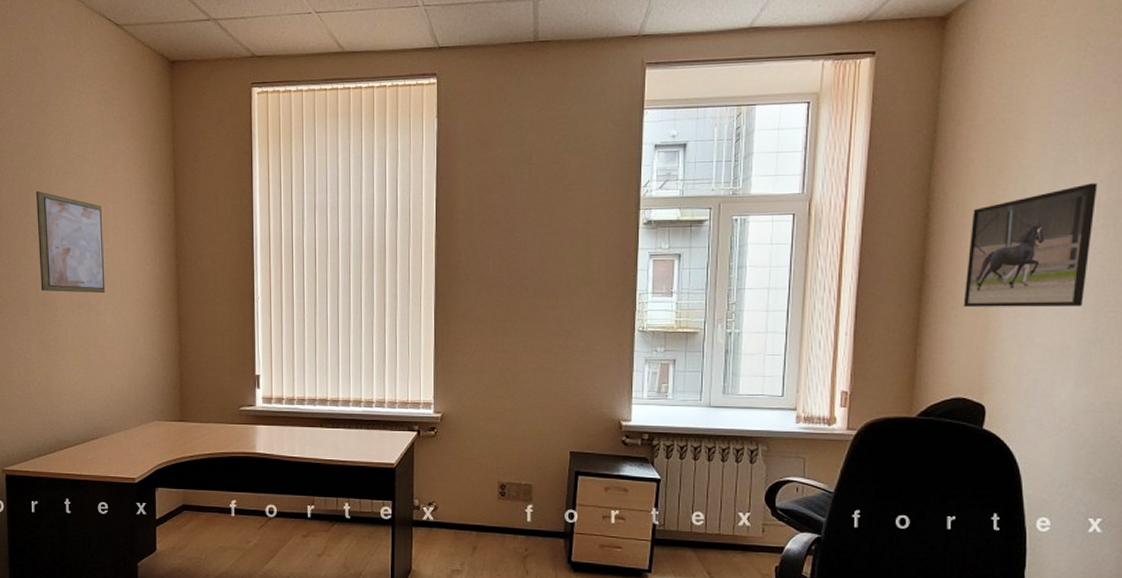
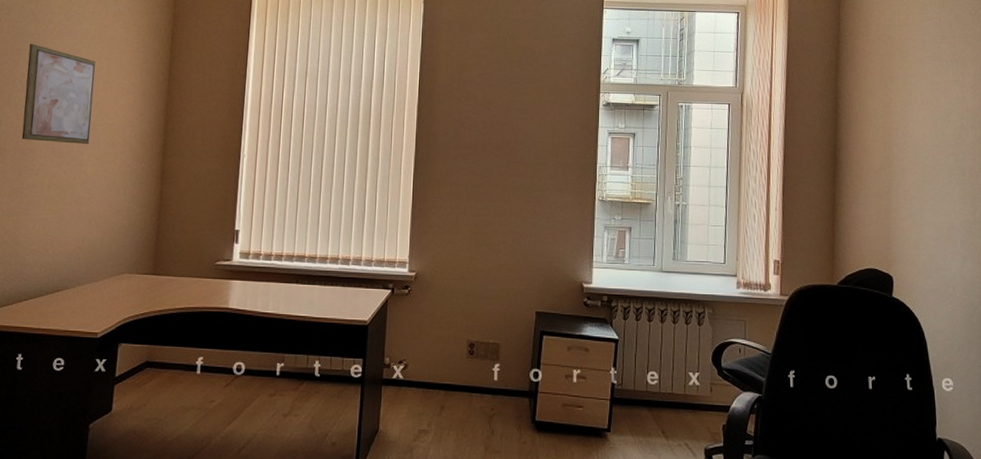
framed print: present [963,183,1098,308] -> none [869,92,965,193]

